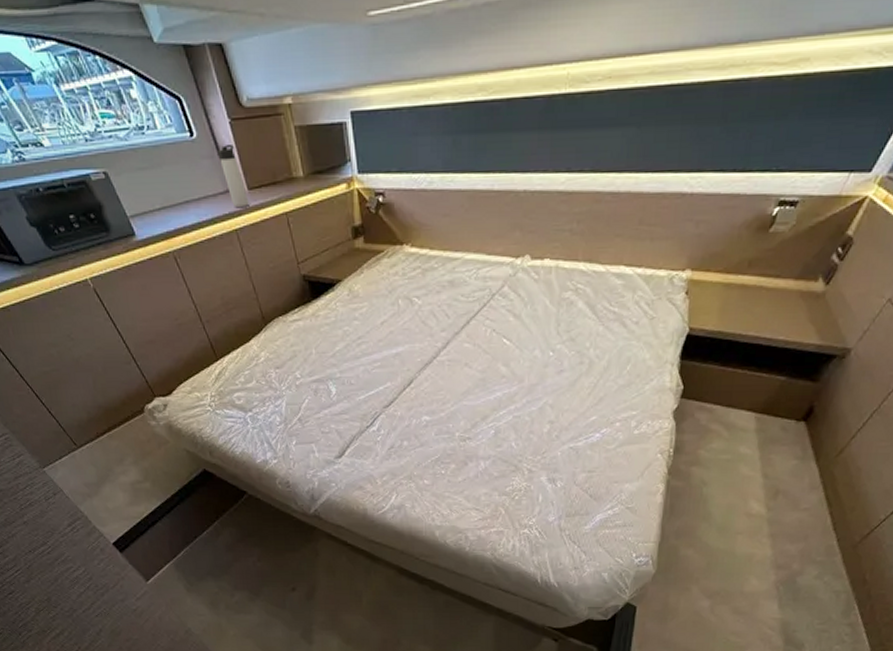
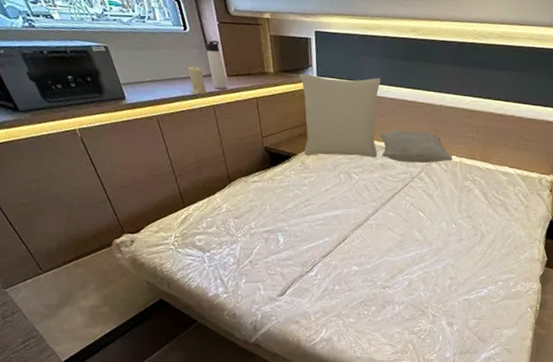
candle: none [201,181,228,219] -> present [188,65,209,95]
pillow: none [336,164,445,280] -> present [299,73,381,158]
pillow: none [446,231,546,275] -> present [380,130,453,163]

